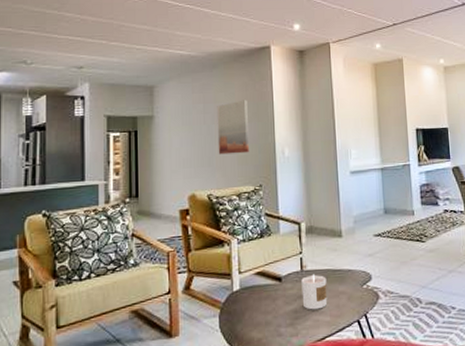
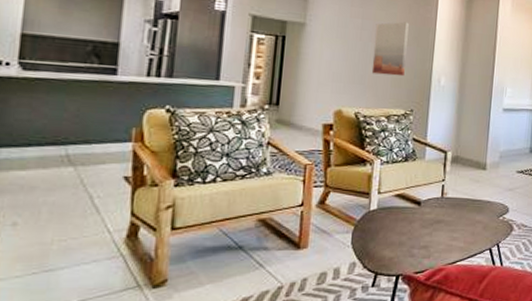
candle: present [301,274,328,310] -> none [438,202,465,235]

